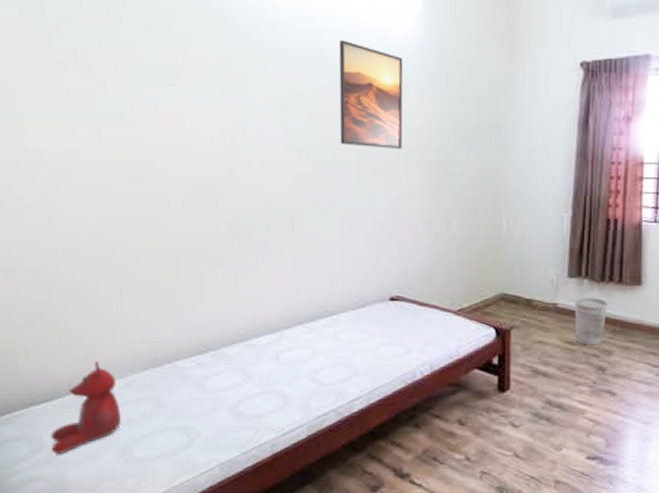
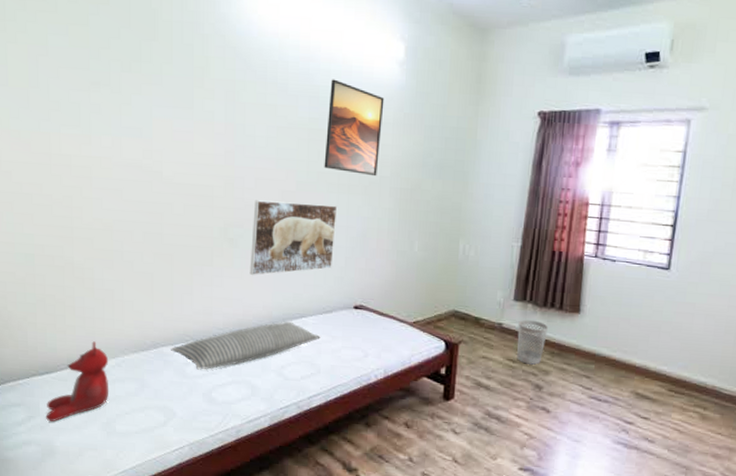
pillow: none [186,320,355,383] -> present [171,321,321,371]
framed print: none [264,186,361,272] -> present [249,200,338,275]

